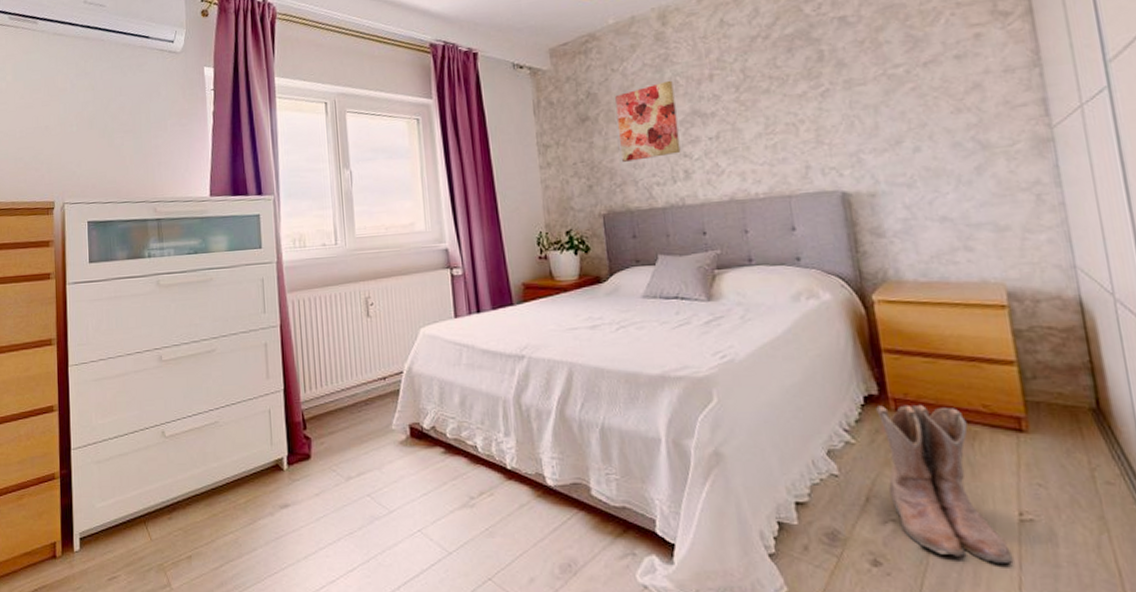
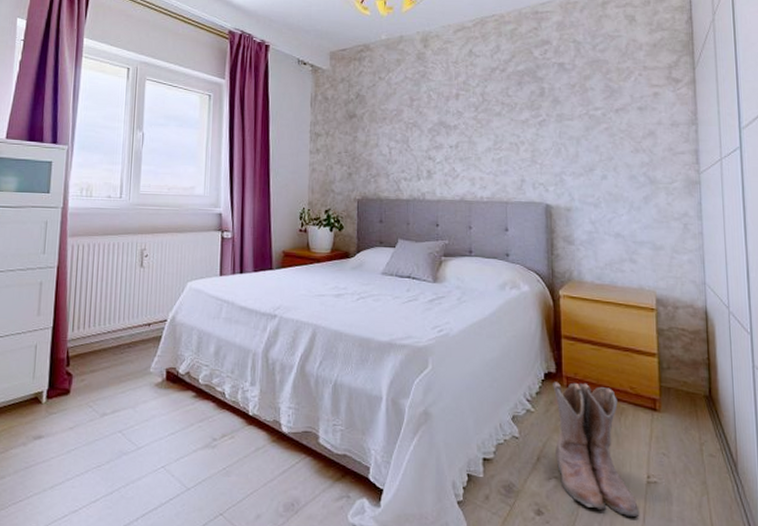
wall art: present [615,80,681,162] -> none [379,93,427,157]

